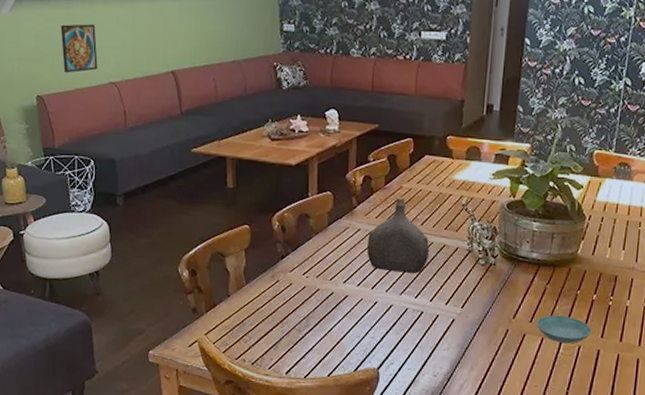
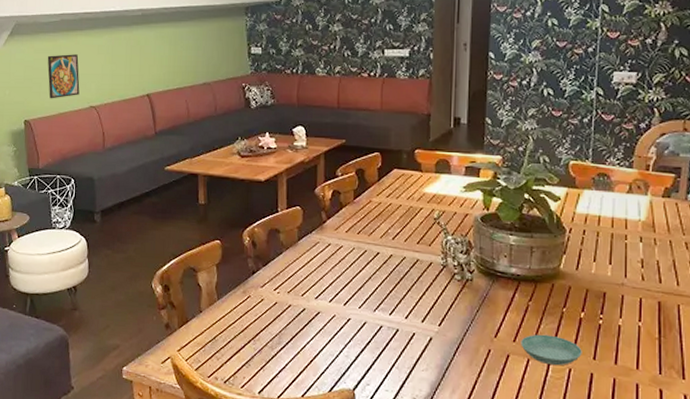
water jug: present [367,196,430,274] -> none [338,210,403,289]

